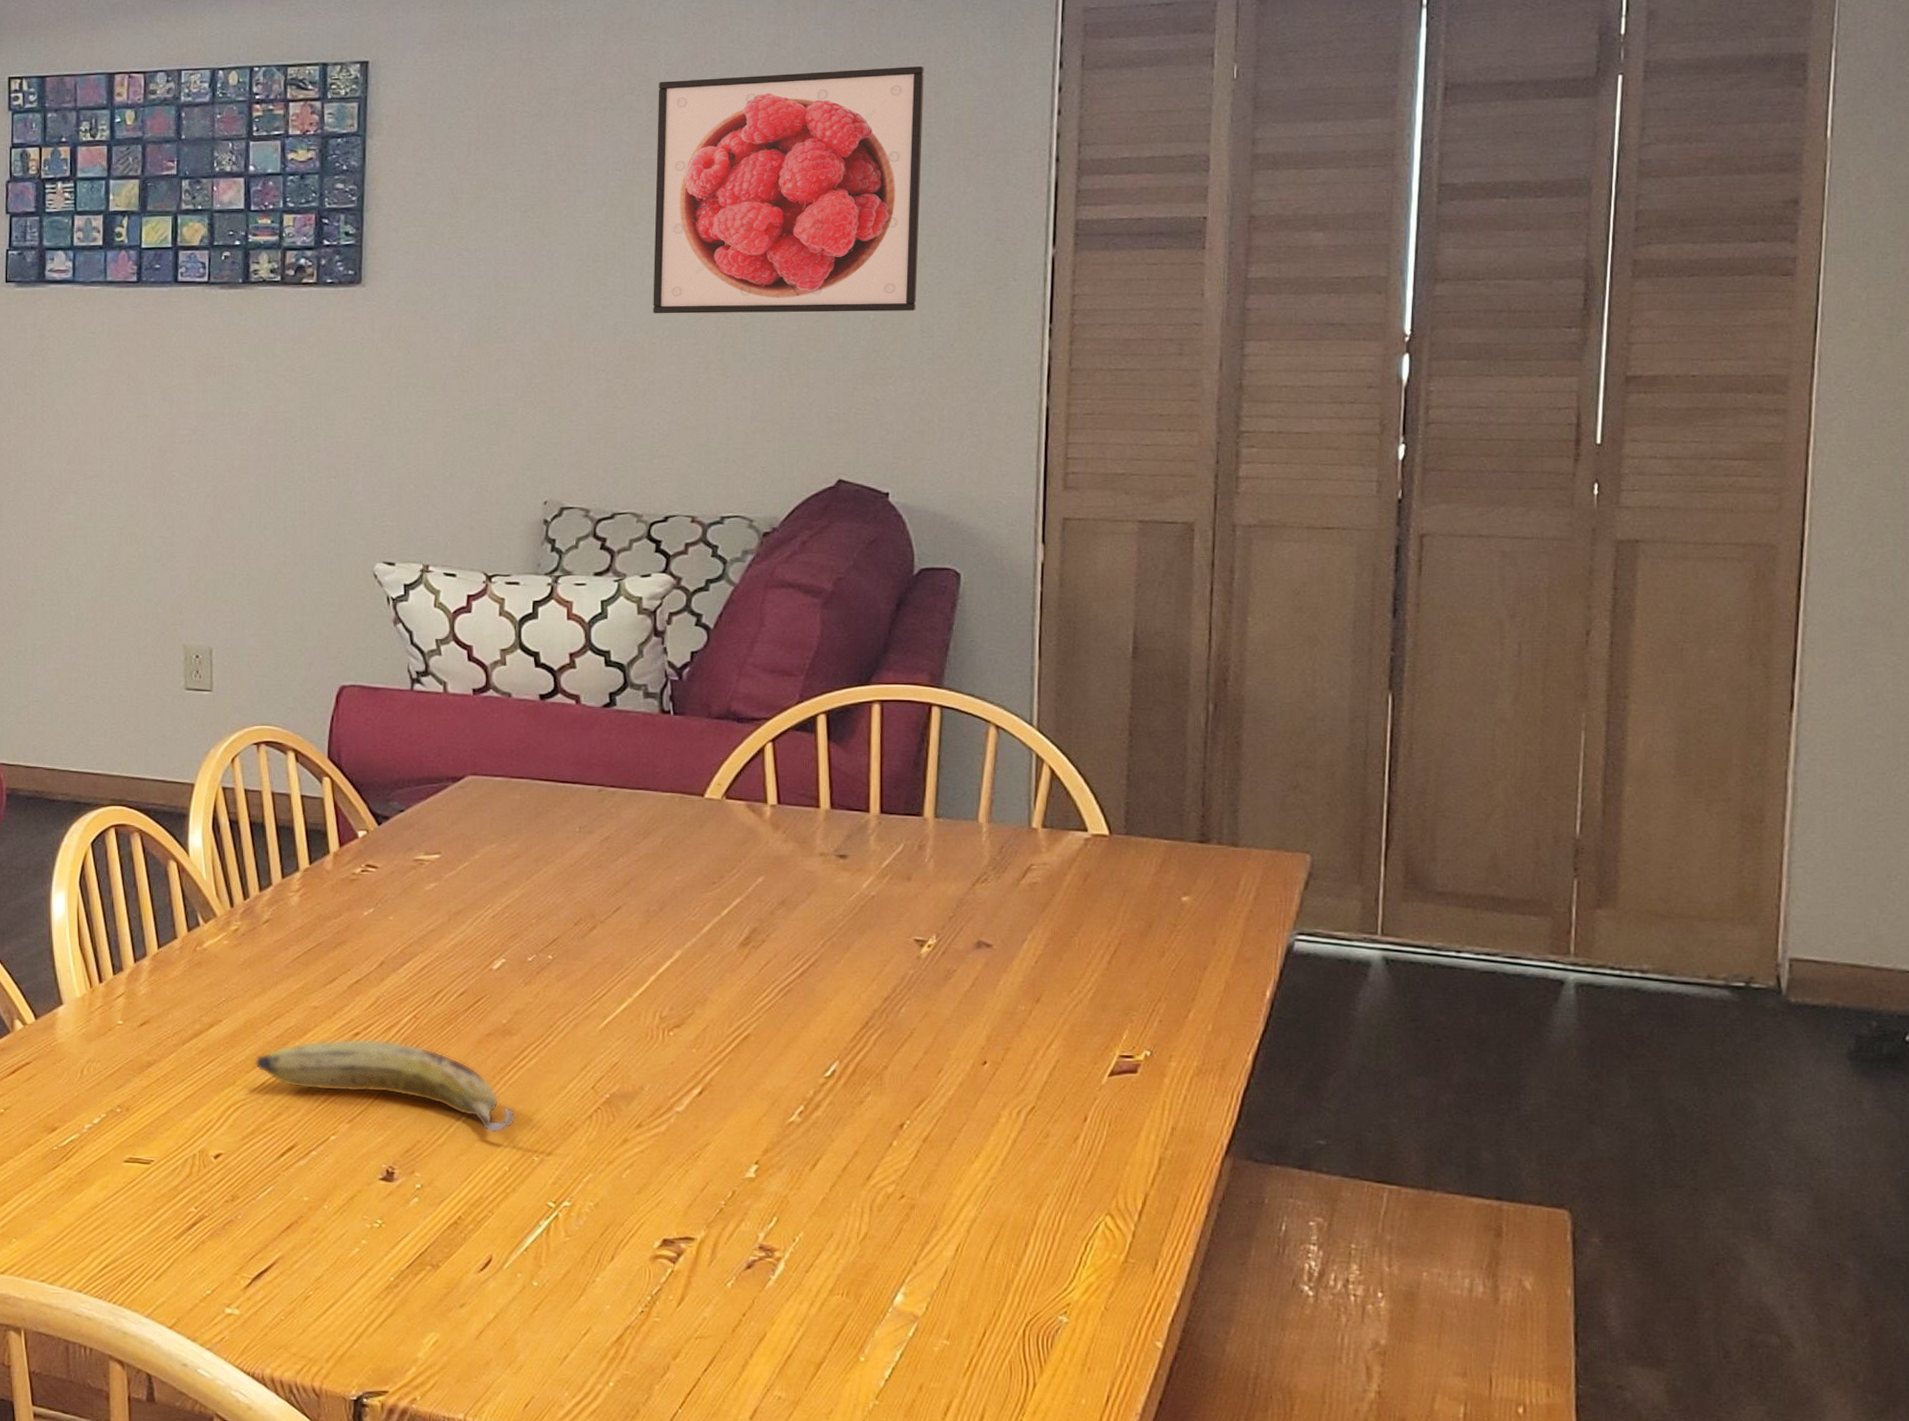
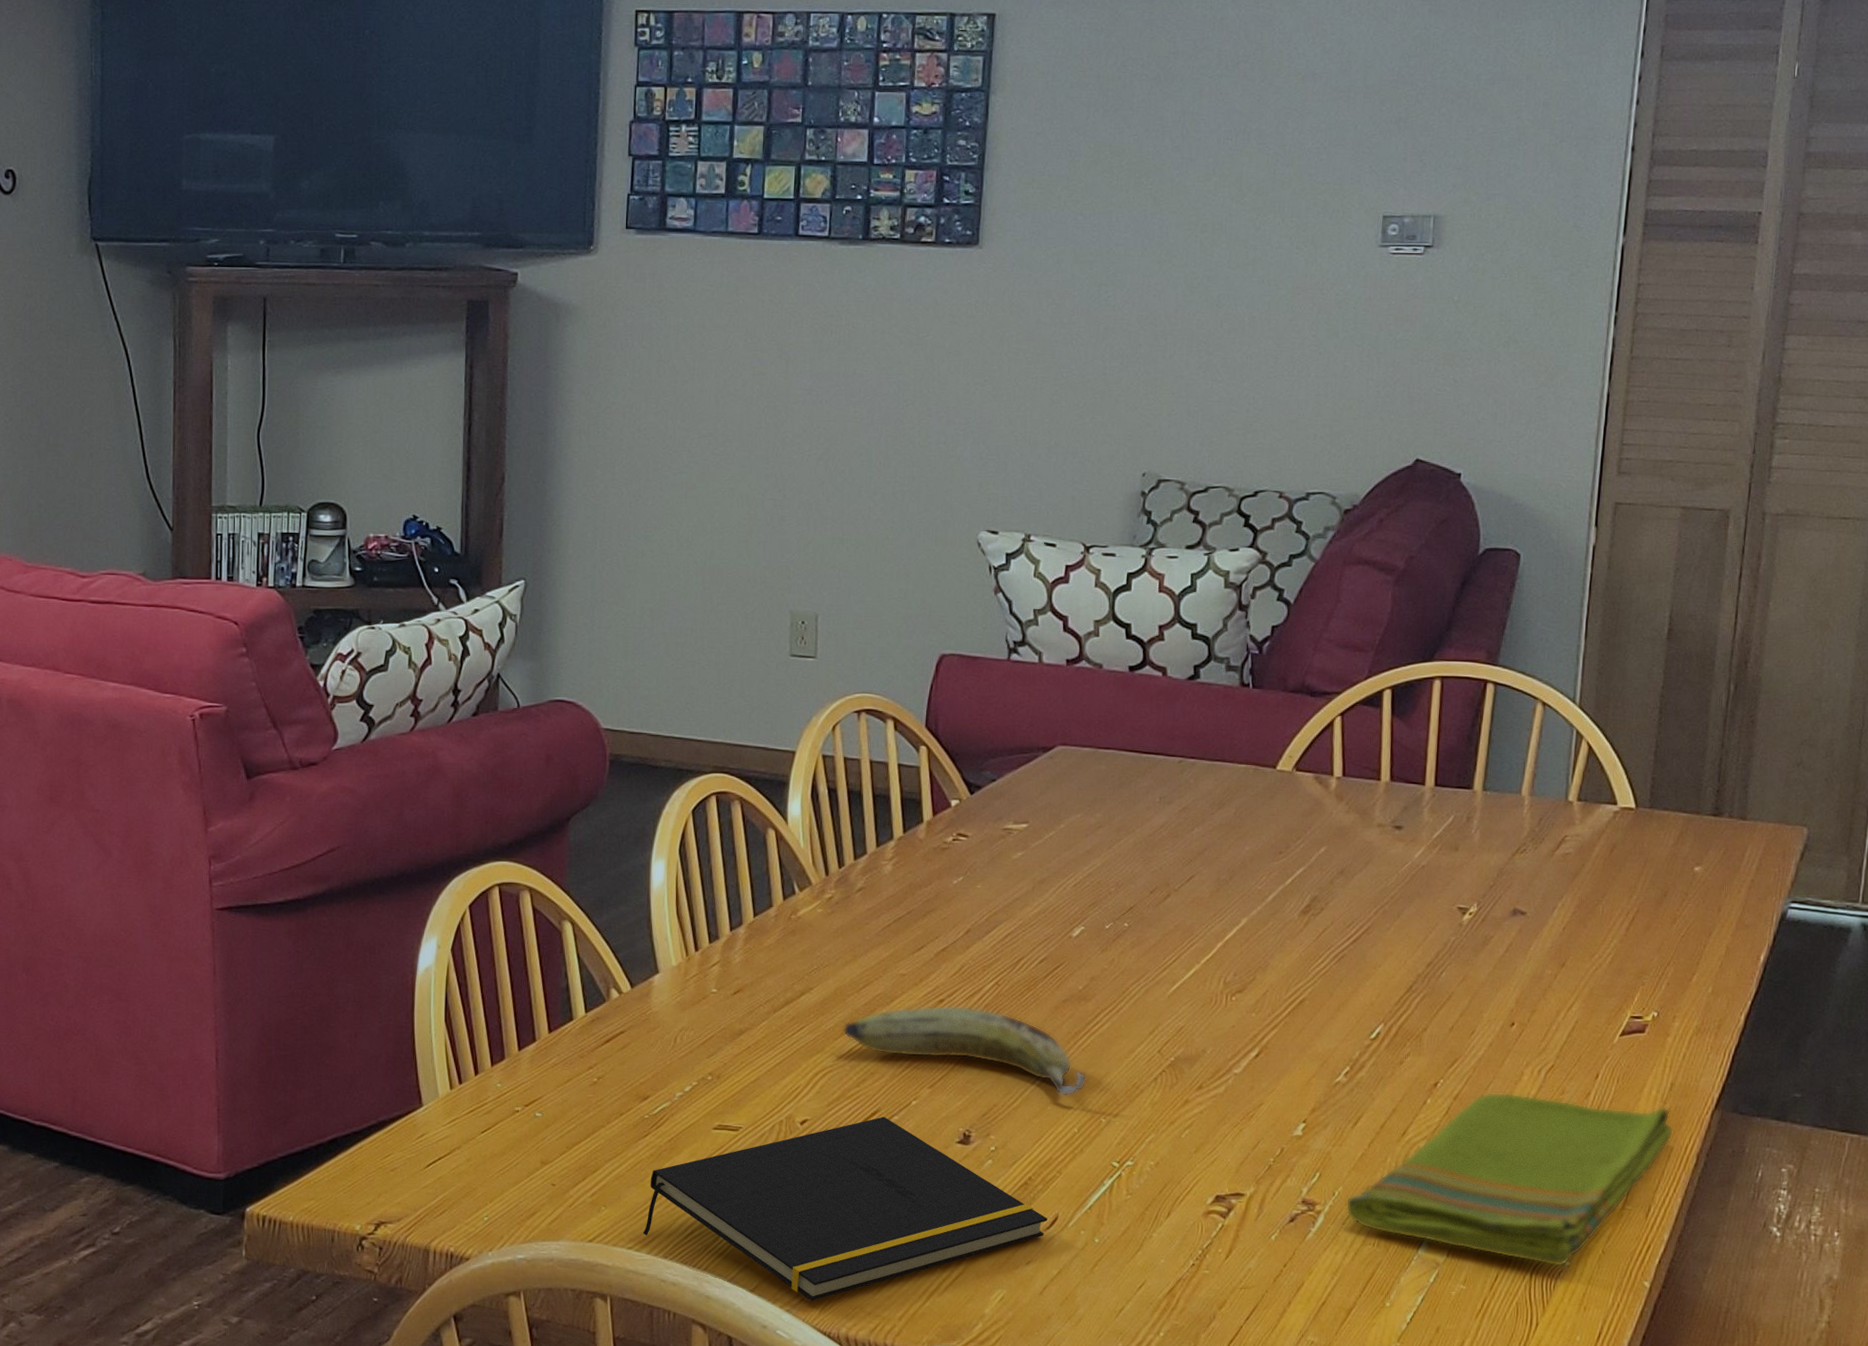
notepad: none [55,1151,480,1340] -> present [643,1116,1047,1301]
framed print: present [653,66,924,314] -> none [1254,48,1519,294]
dish towel: none [808,1134,1179,1323] -> present [1345,1092,1674,1267]

